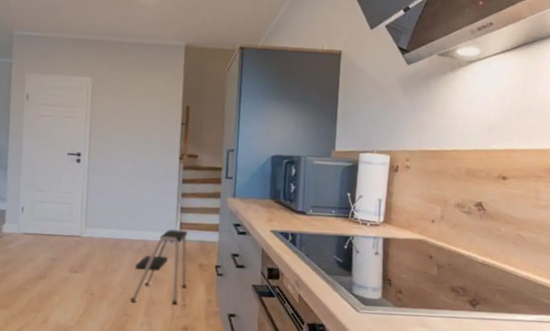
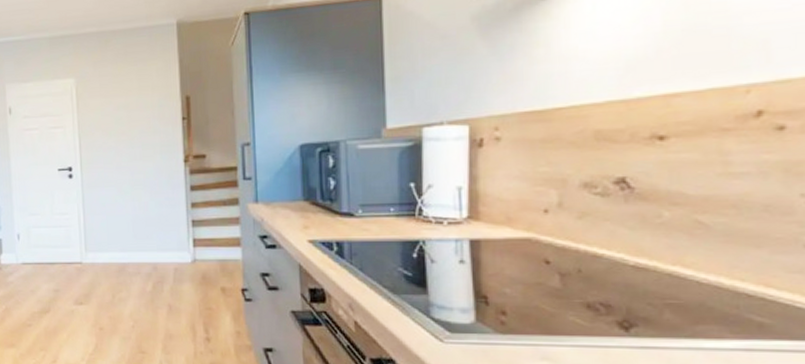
step stool: present [130,229,187,304] -> none [144,247,208,338]

